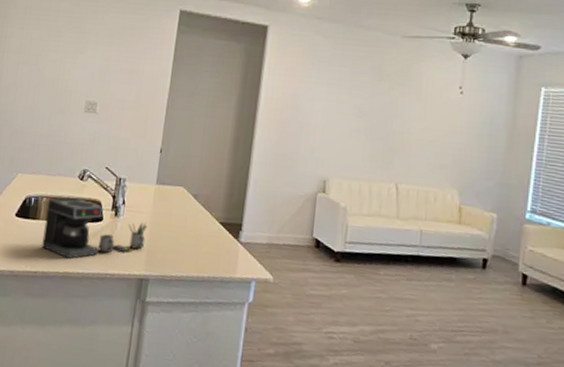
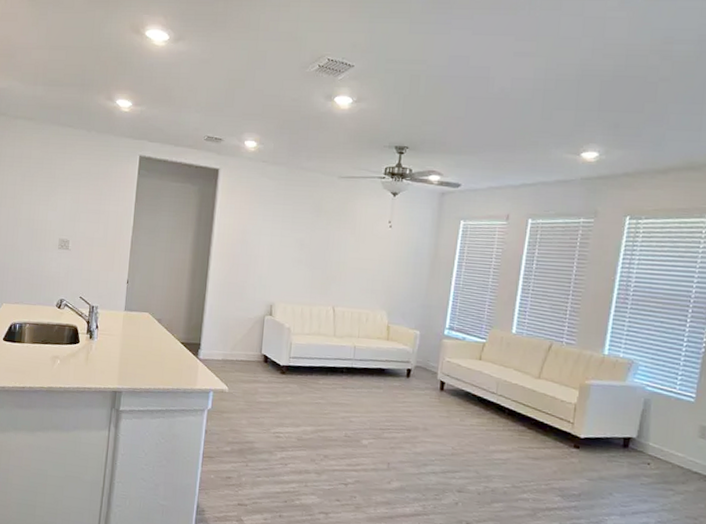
coffee maker: present [42,197,147,259] -> none [28,323,118,376]

